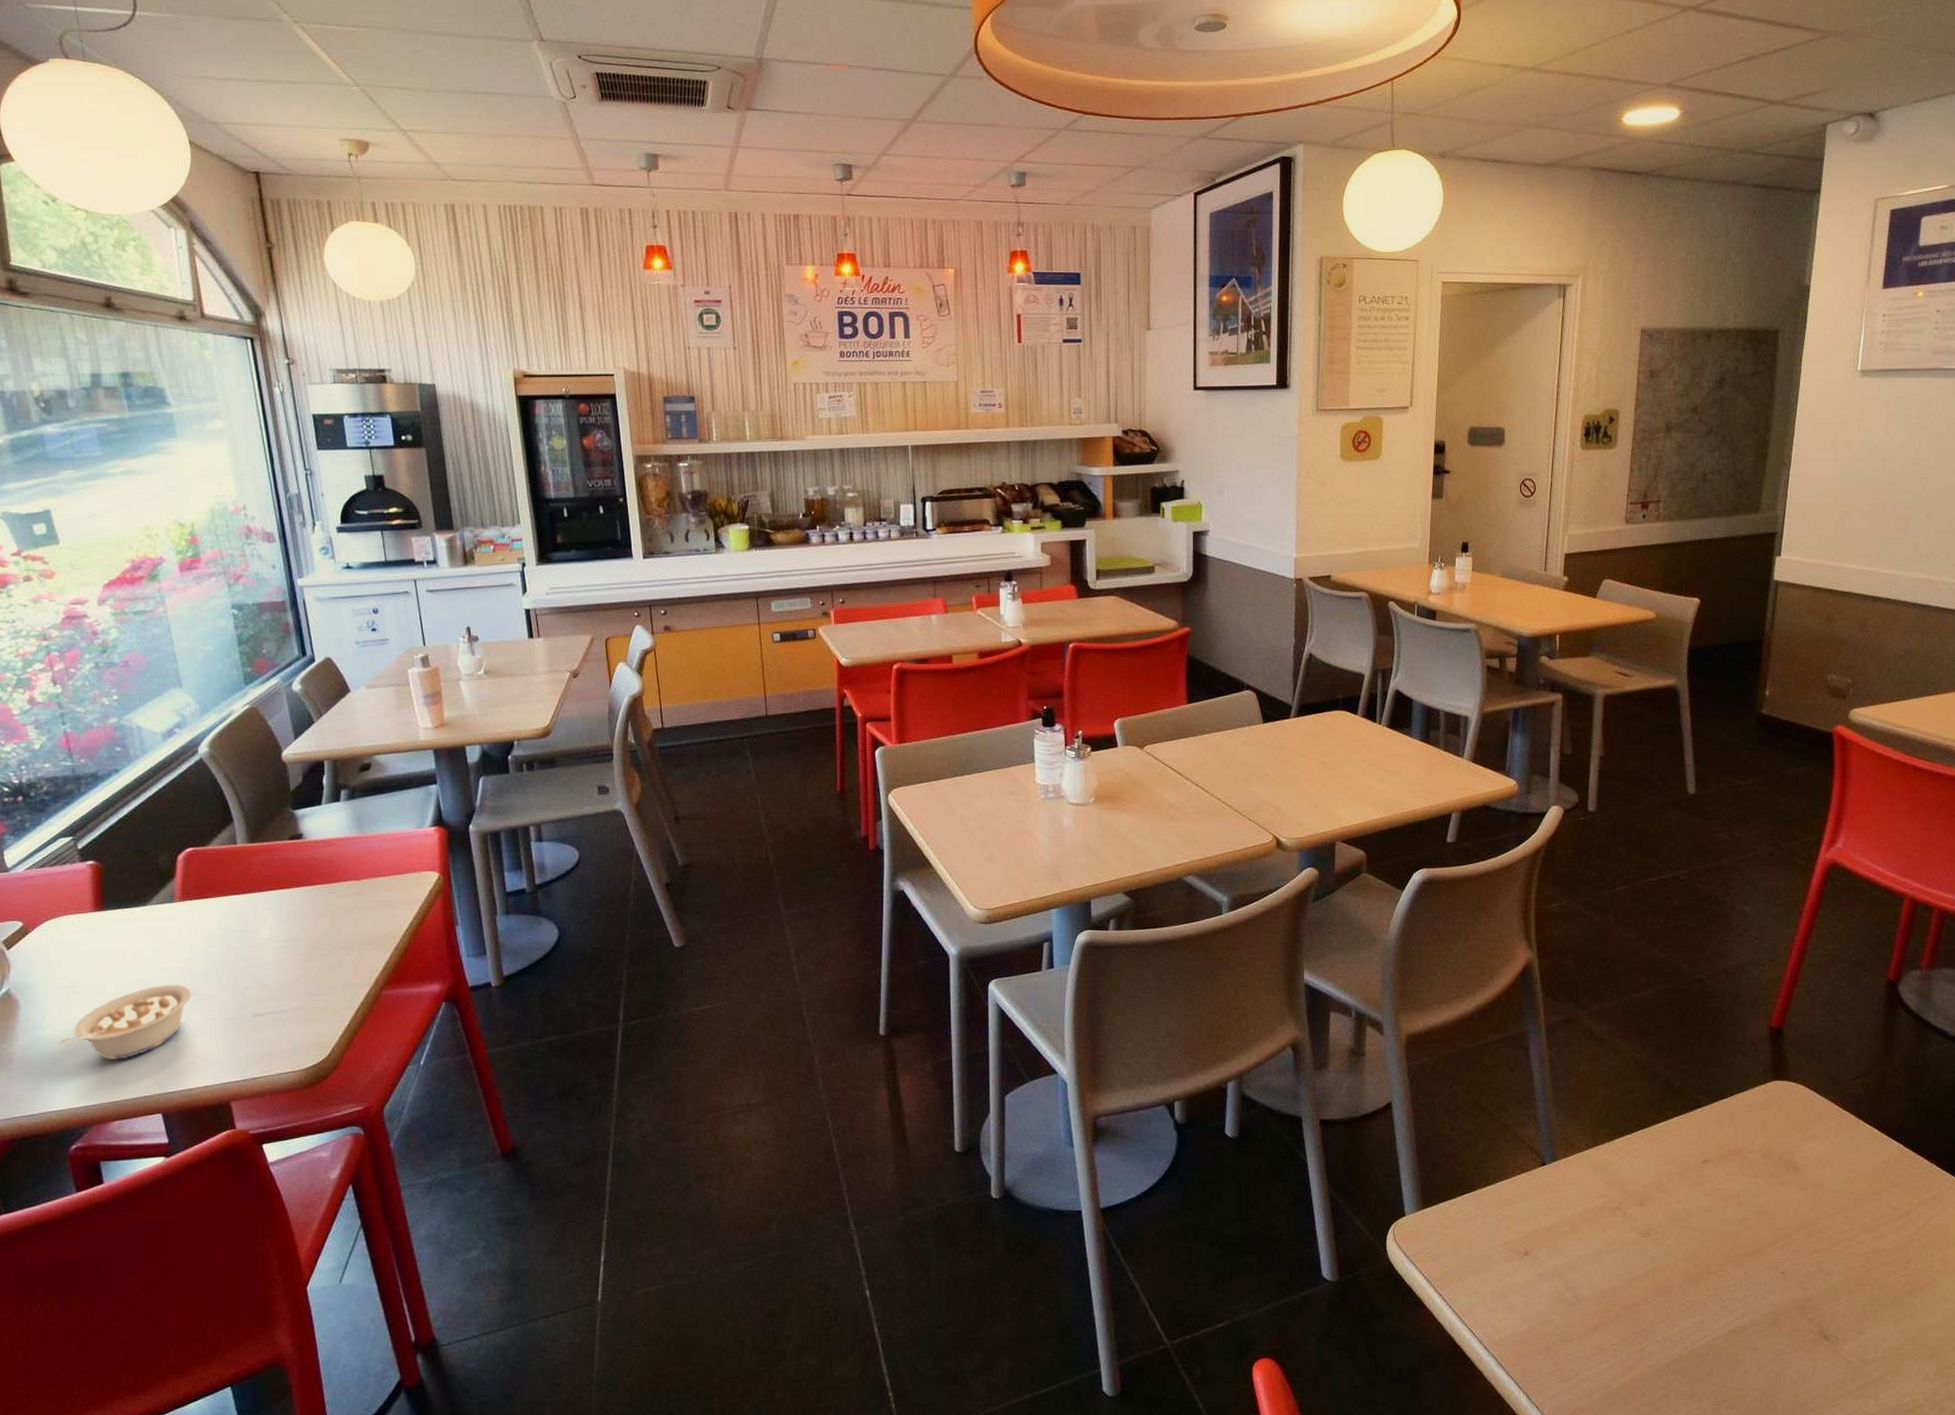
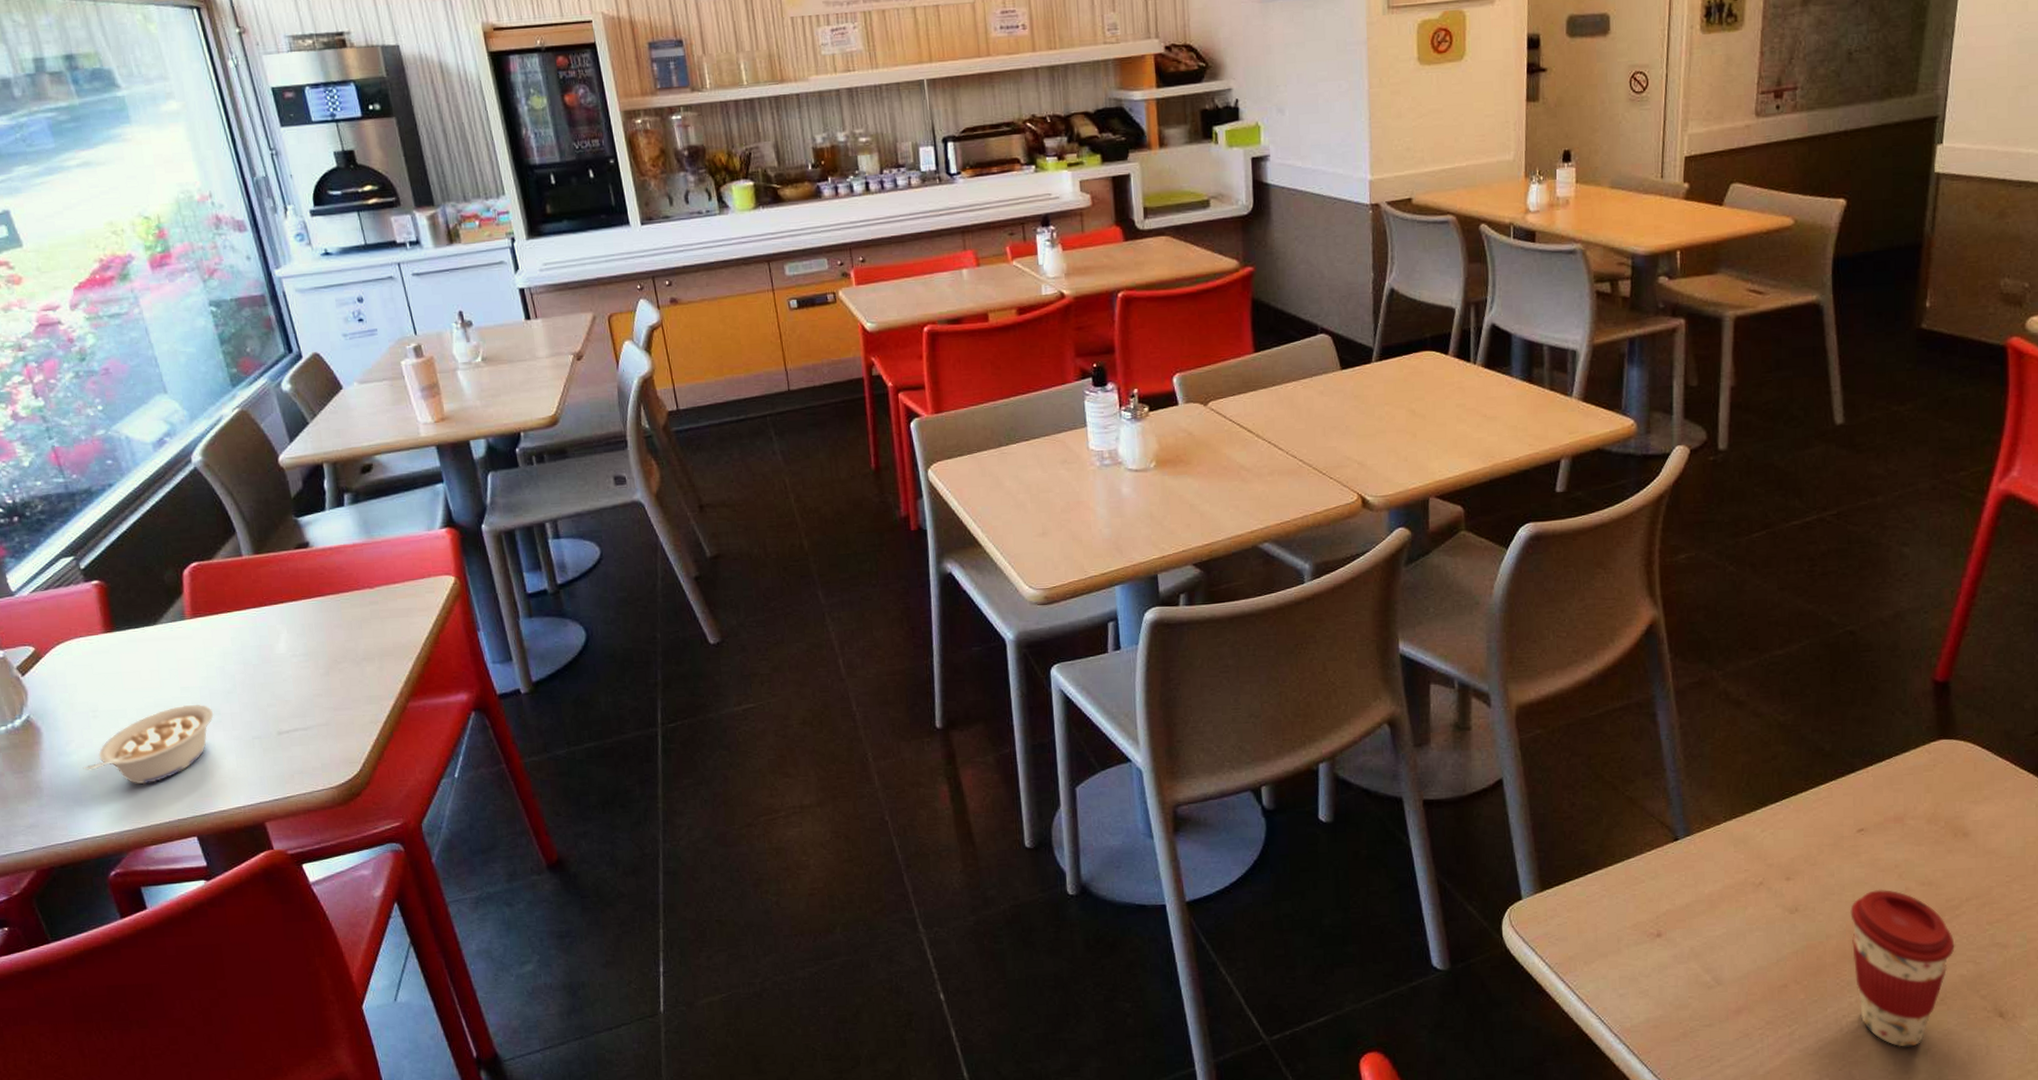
coffee cup: none [1695,1216,1786,1366] -> present [1850,889,1955,1047]

